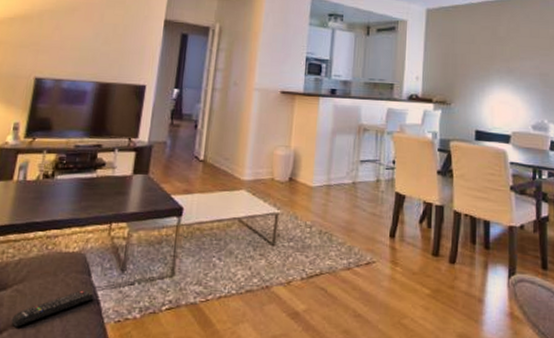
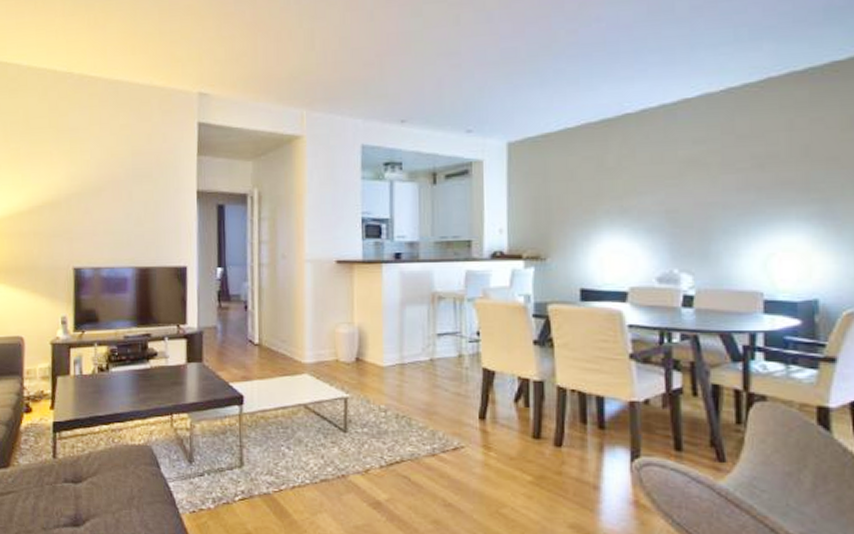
remote control: present [11,290,94,327] -> none [91,481,166,517]

